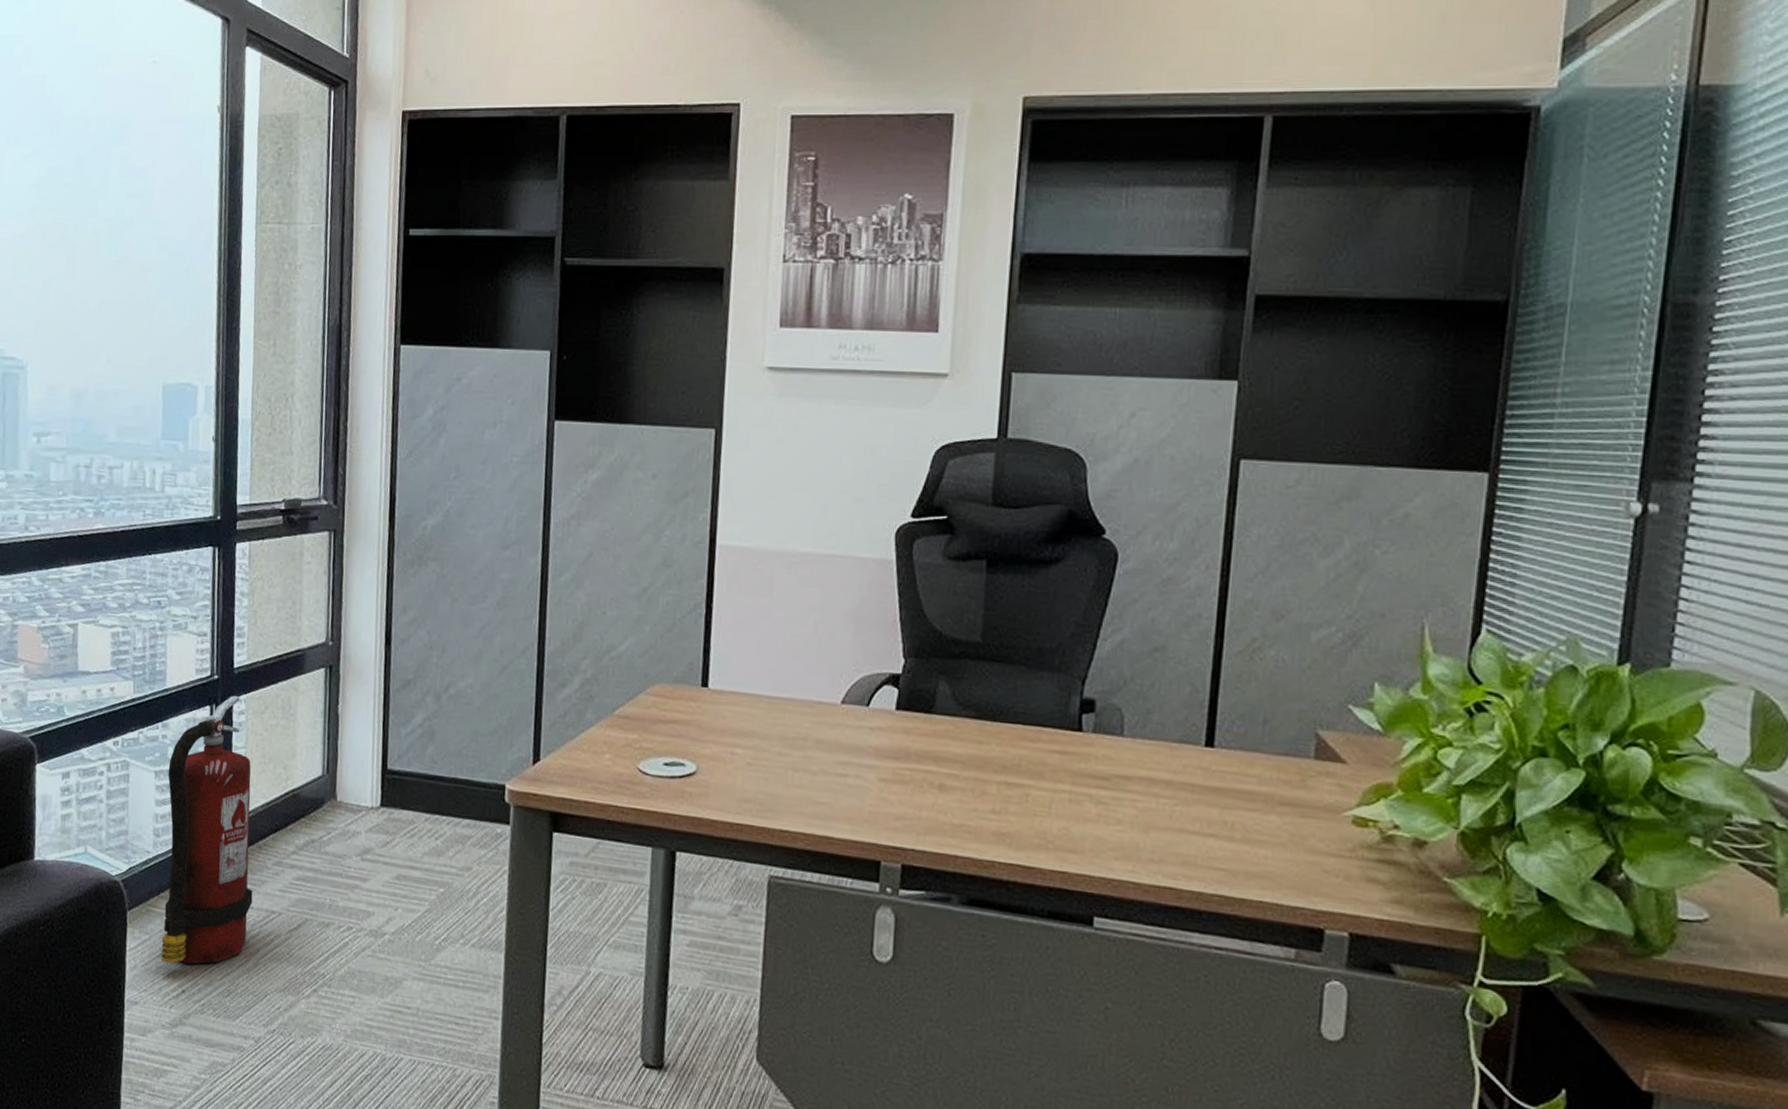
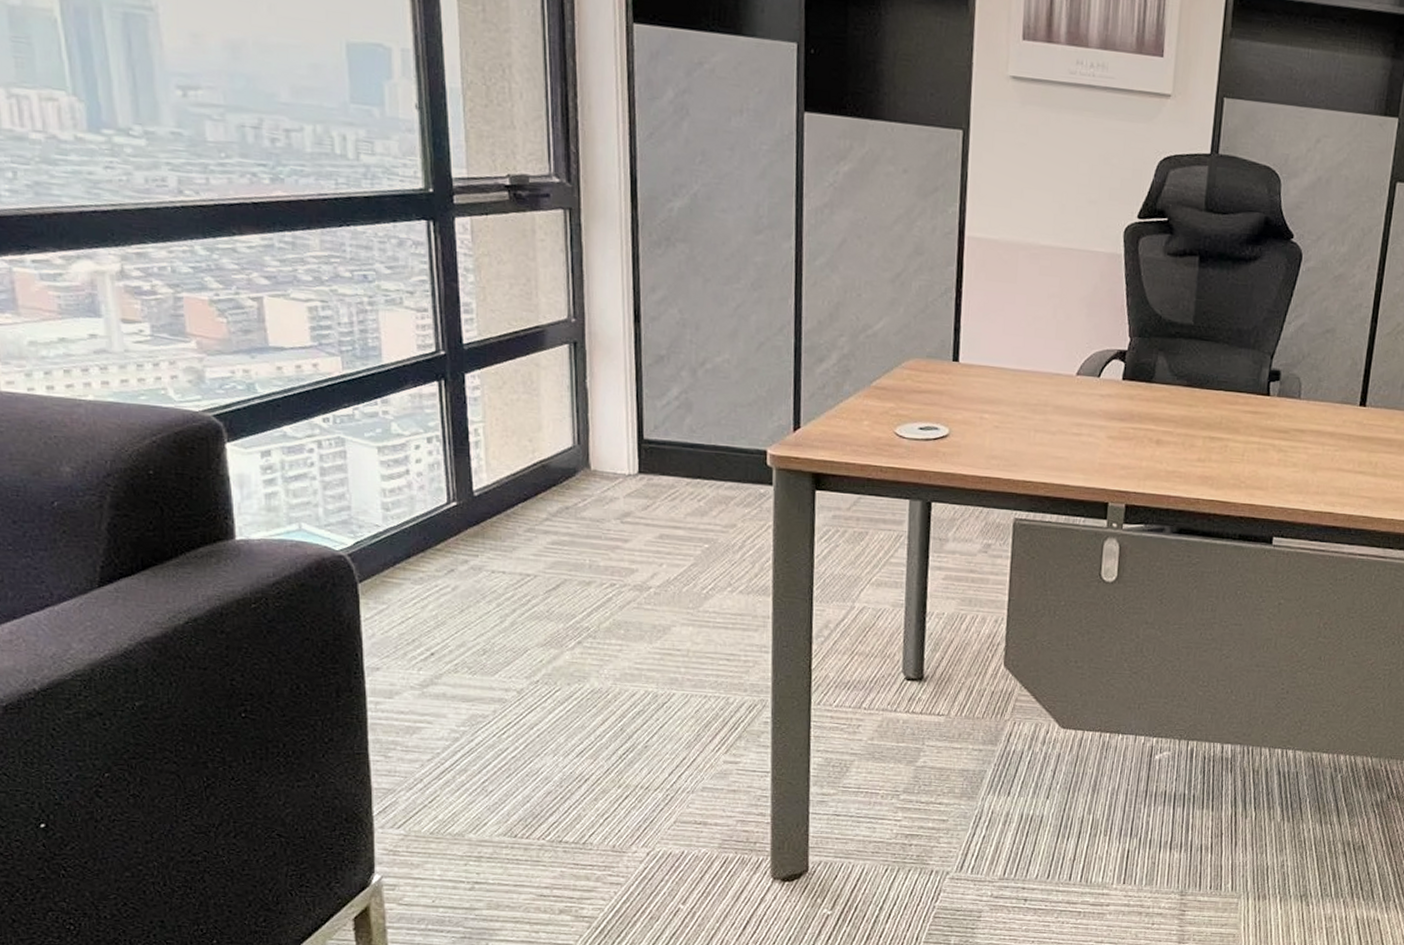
fire extinguisher: present [160,696,253,965] -> none [393,371,504,630]

